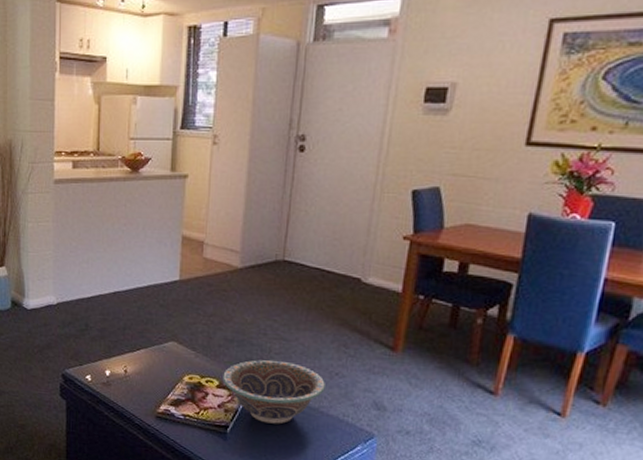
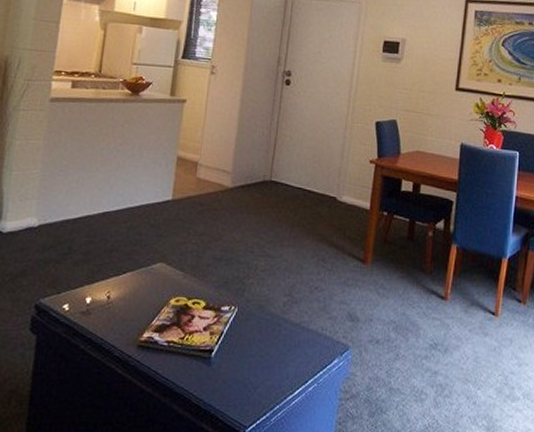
decorative bowl: present [222,360,325,424] -> none [209,277,306,344]

